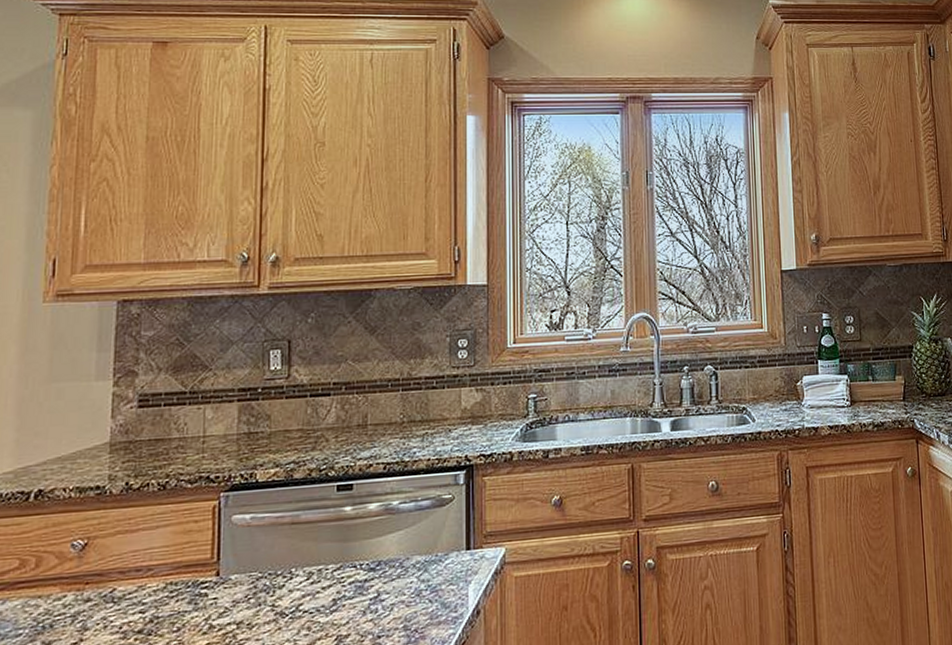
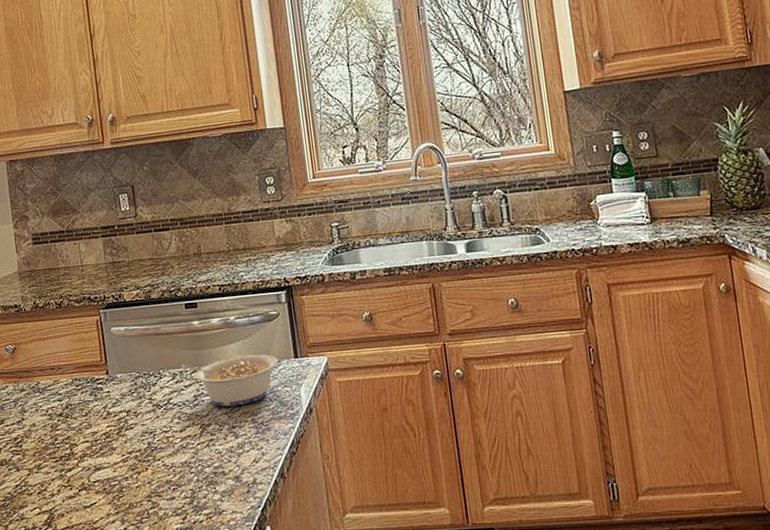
legume: none [320,546,445,612] -> present [180,354,278,407]

